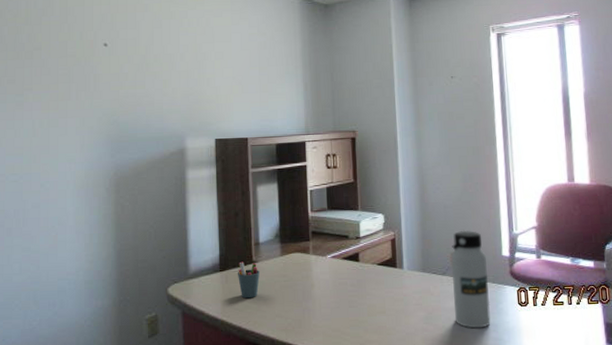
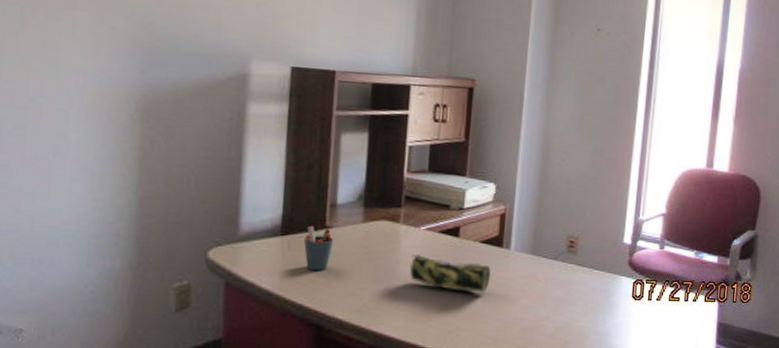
pencil case: none [322,278,391,308] -> present [410,253,491,292]
water bottle: present [450,230,491,329] -> none [560,210,606,321]

